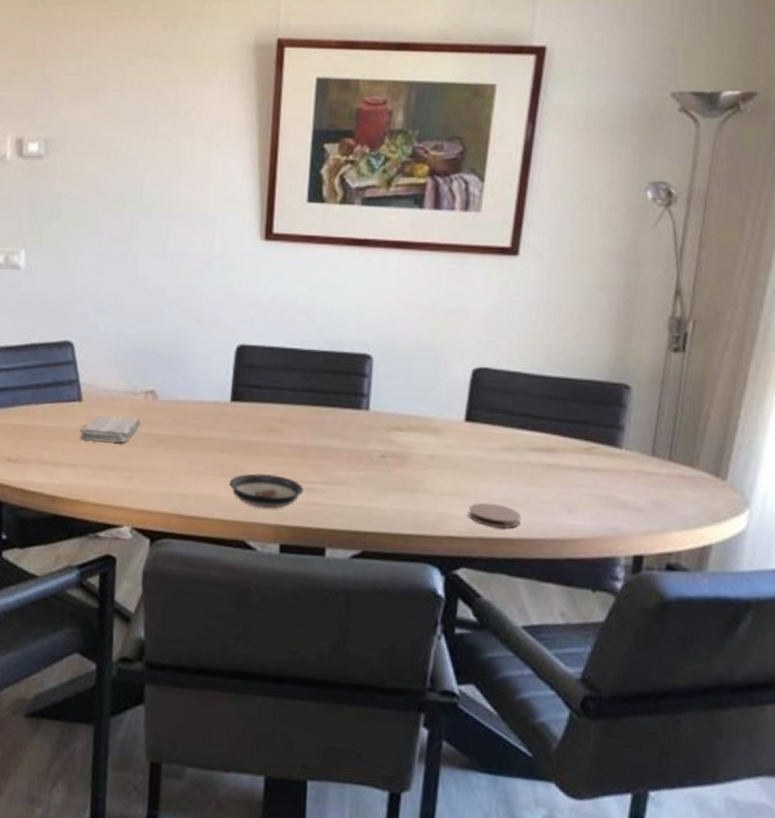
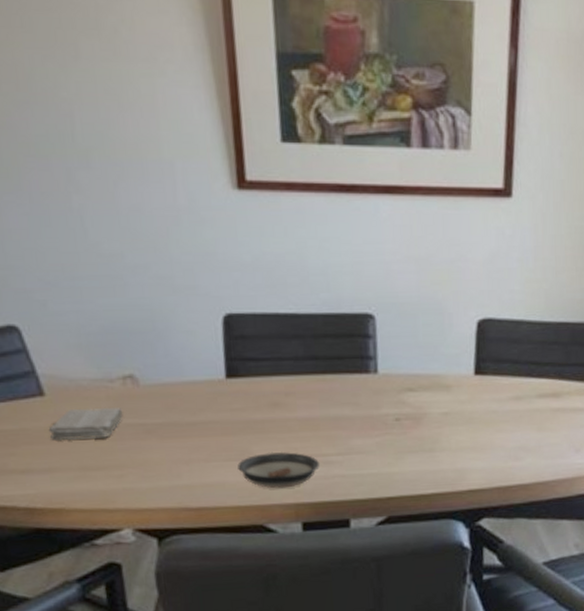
coaster: present [468,502,521,528] -> none [485,452,534,477]

